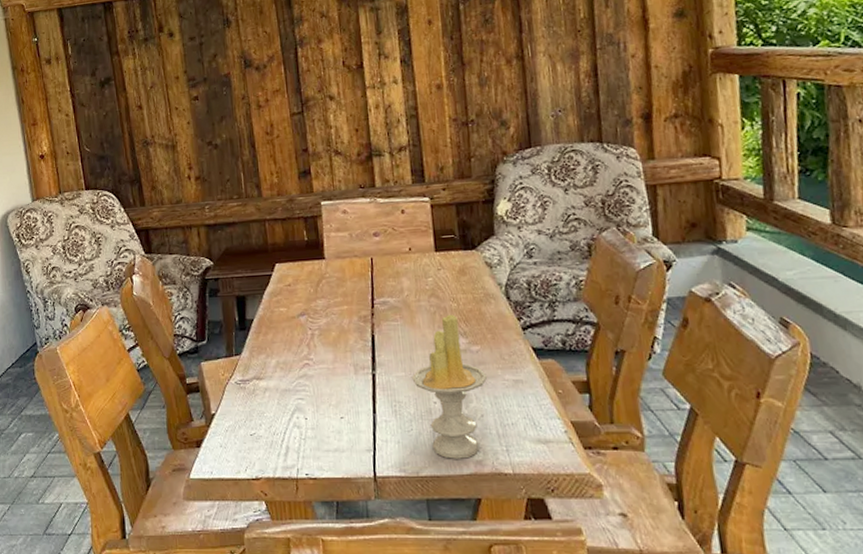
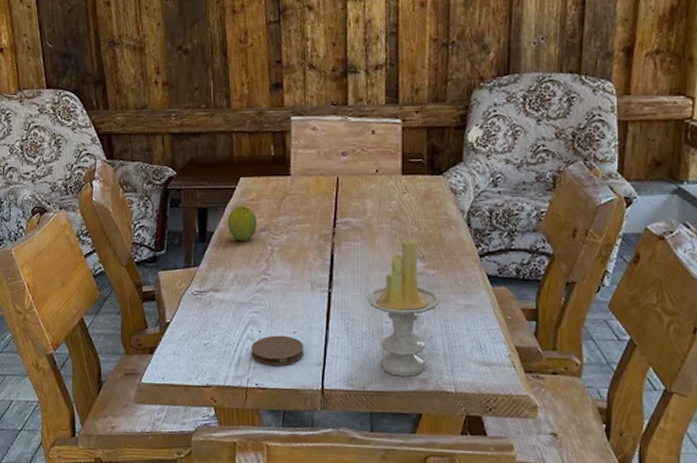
fruit: none [265,292,296,327] -> present [227,206,258,241]
coaster: none [298,421,353,455] -> present [251,335,305,366]

